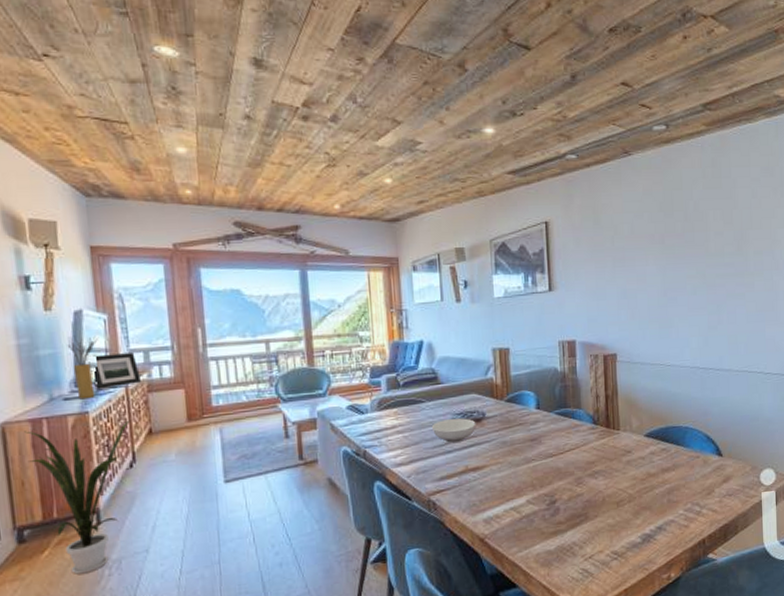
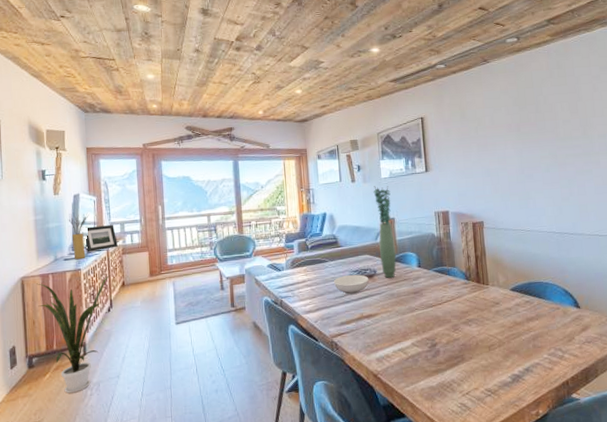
vase: none [483,307,511,422] -> present [373,186,396,278]

